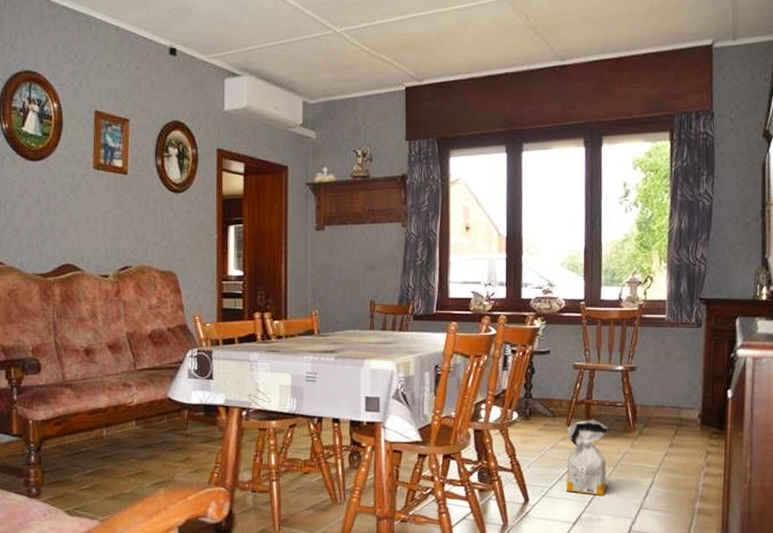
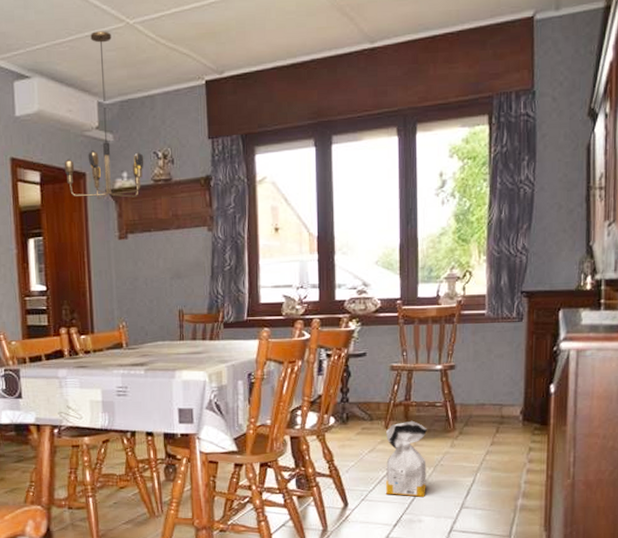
light fixture: none [267,37,344,192] -> present [64,31,144,200]

